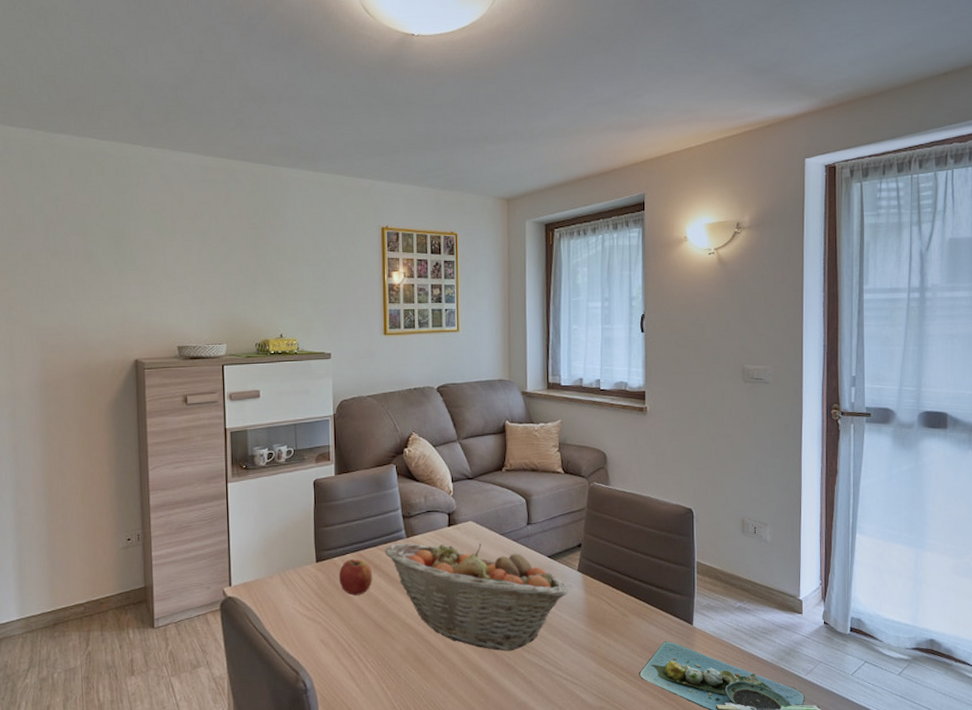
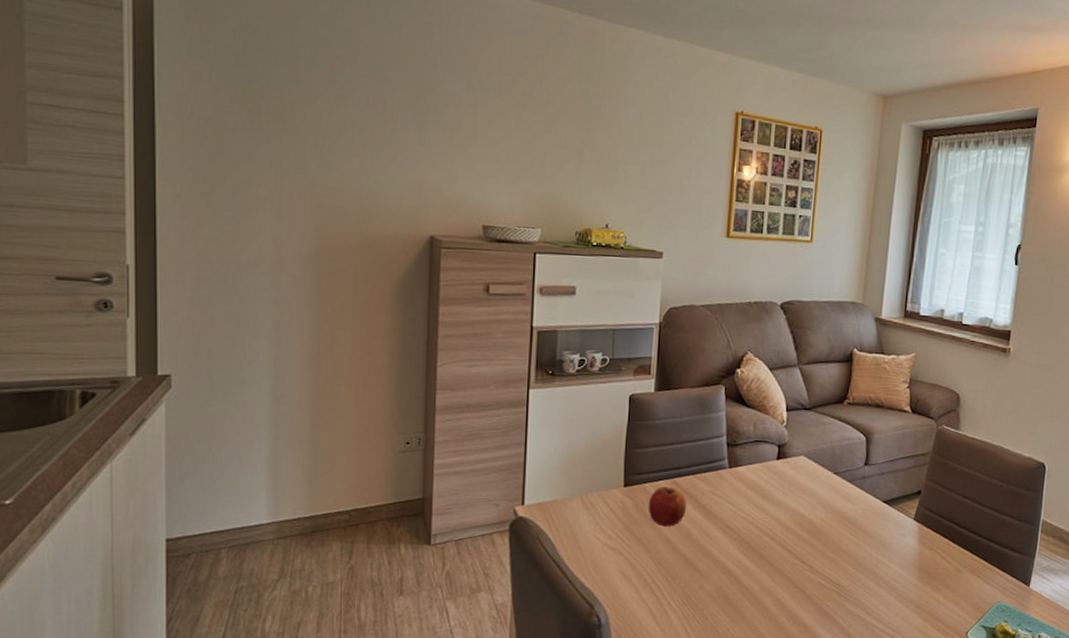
fruit basket: present [384,542,568,651] -> none [702,473,901,600]

